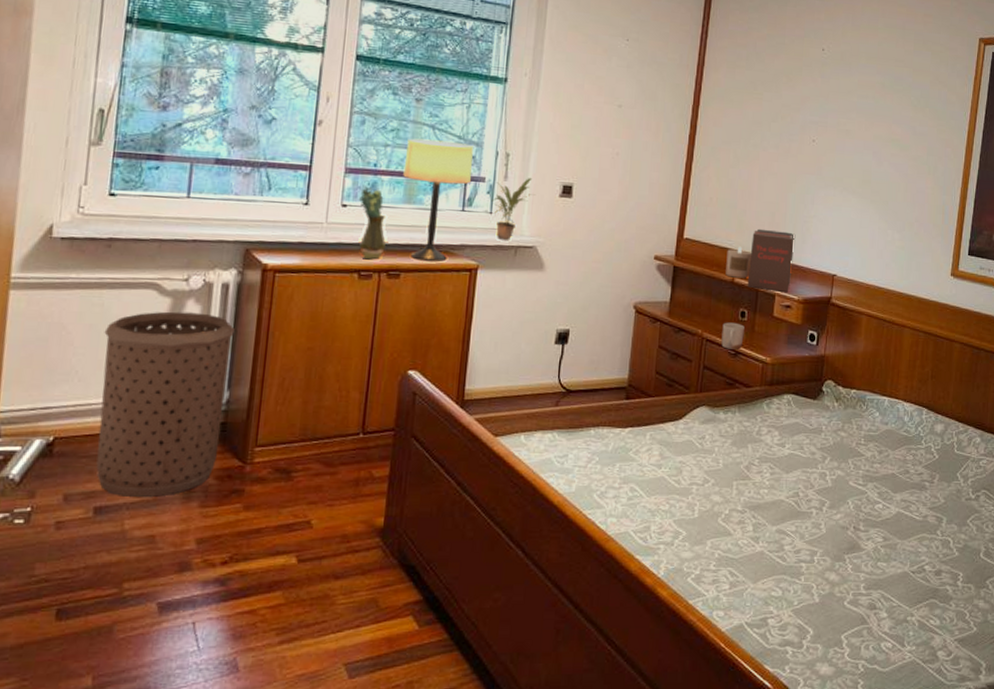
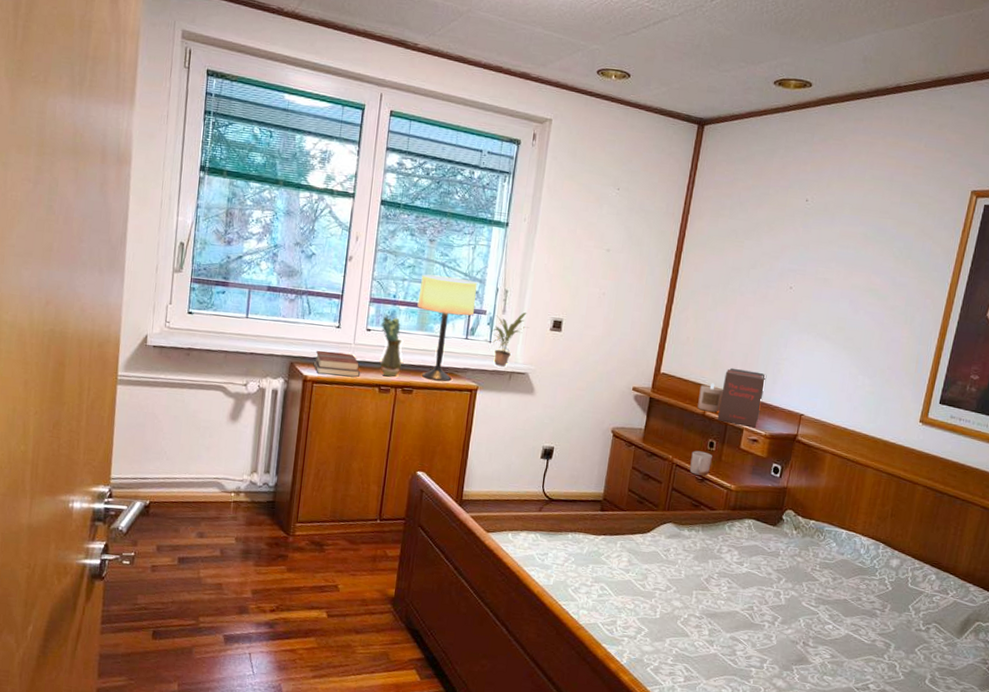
laundry basket: present [96,311,235,497] -> none [179,409,282,554]
books: none [275,233,335,263] -> present [313,351,361,378]

